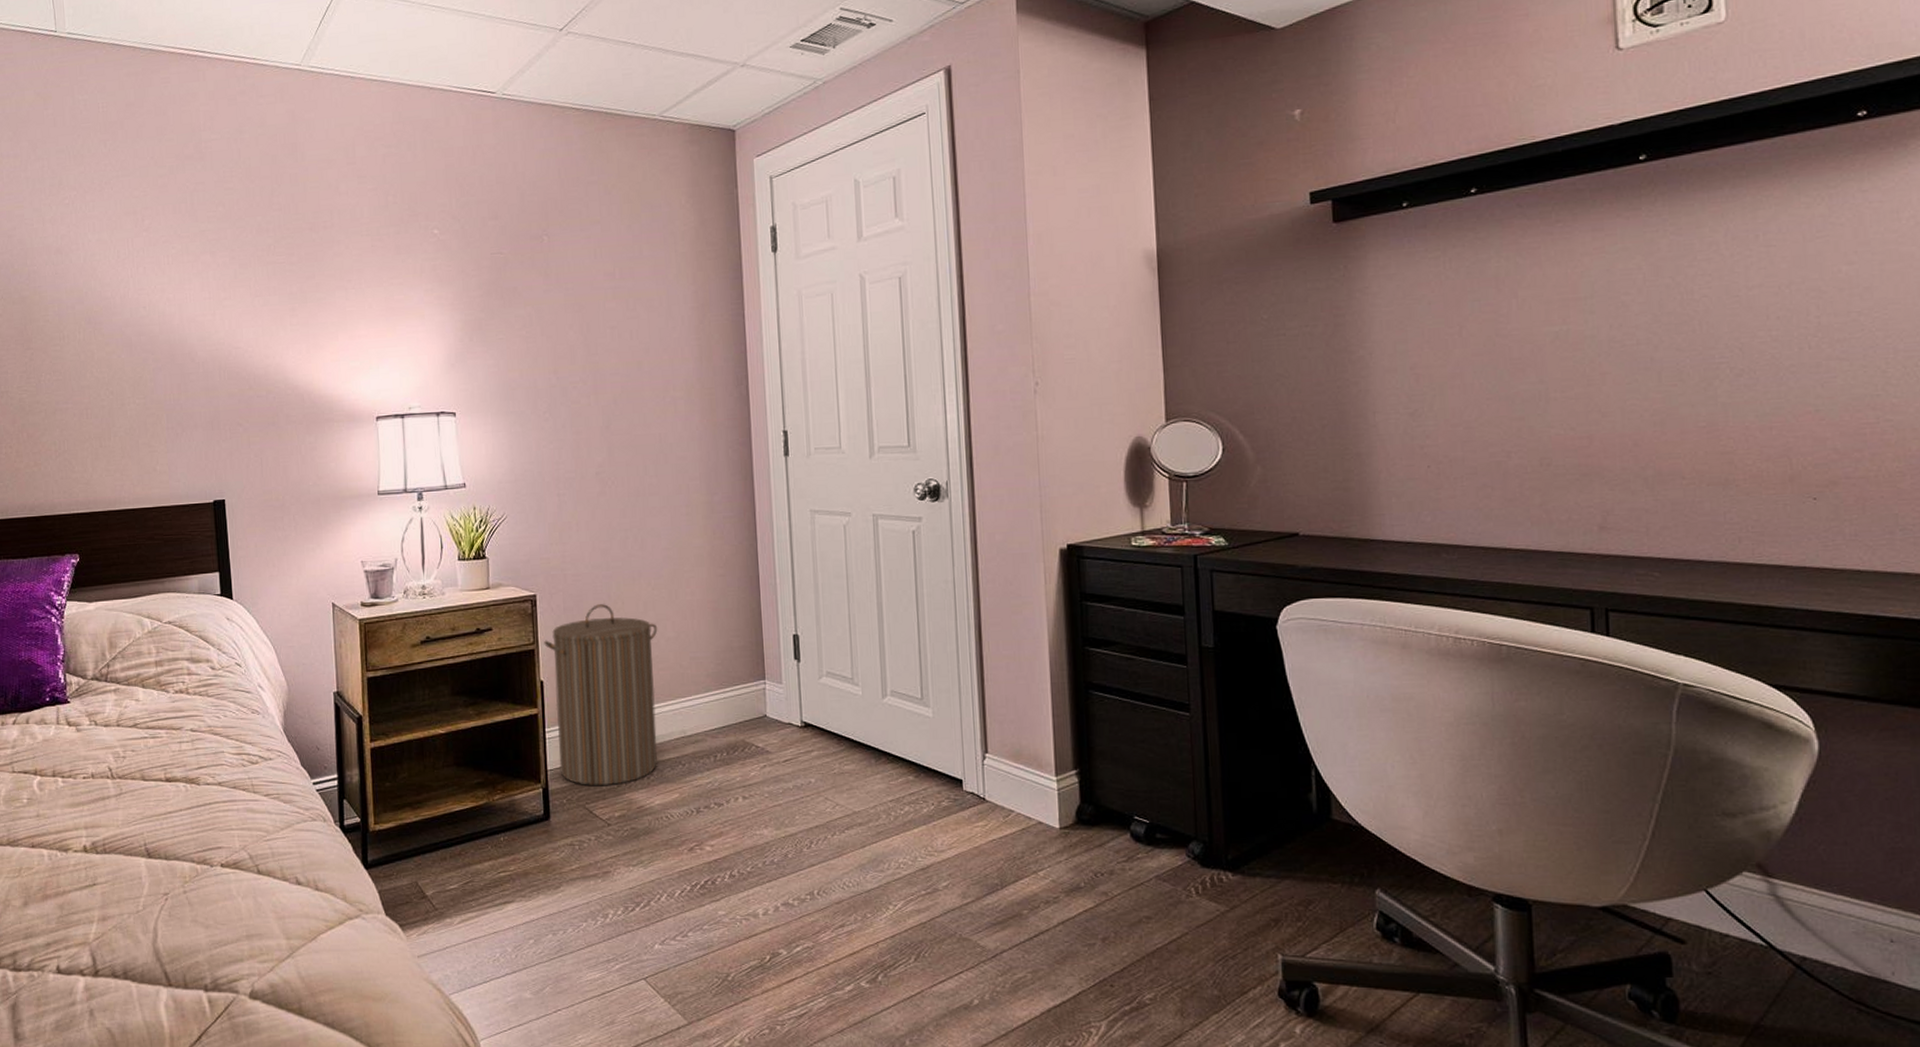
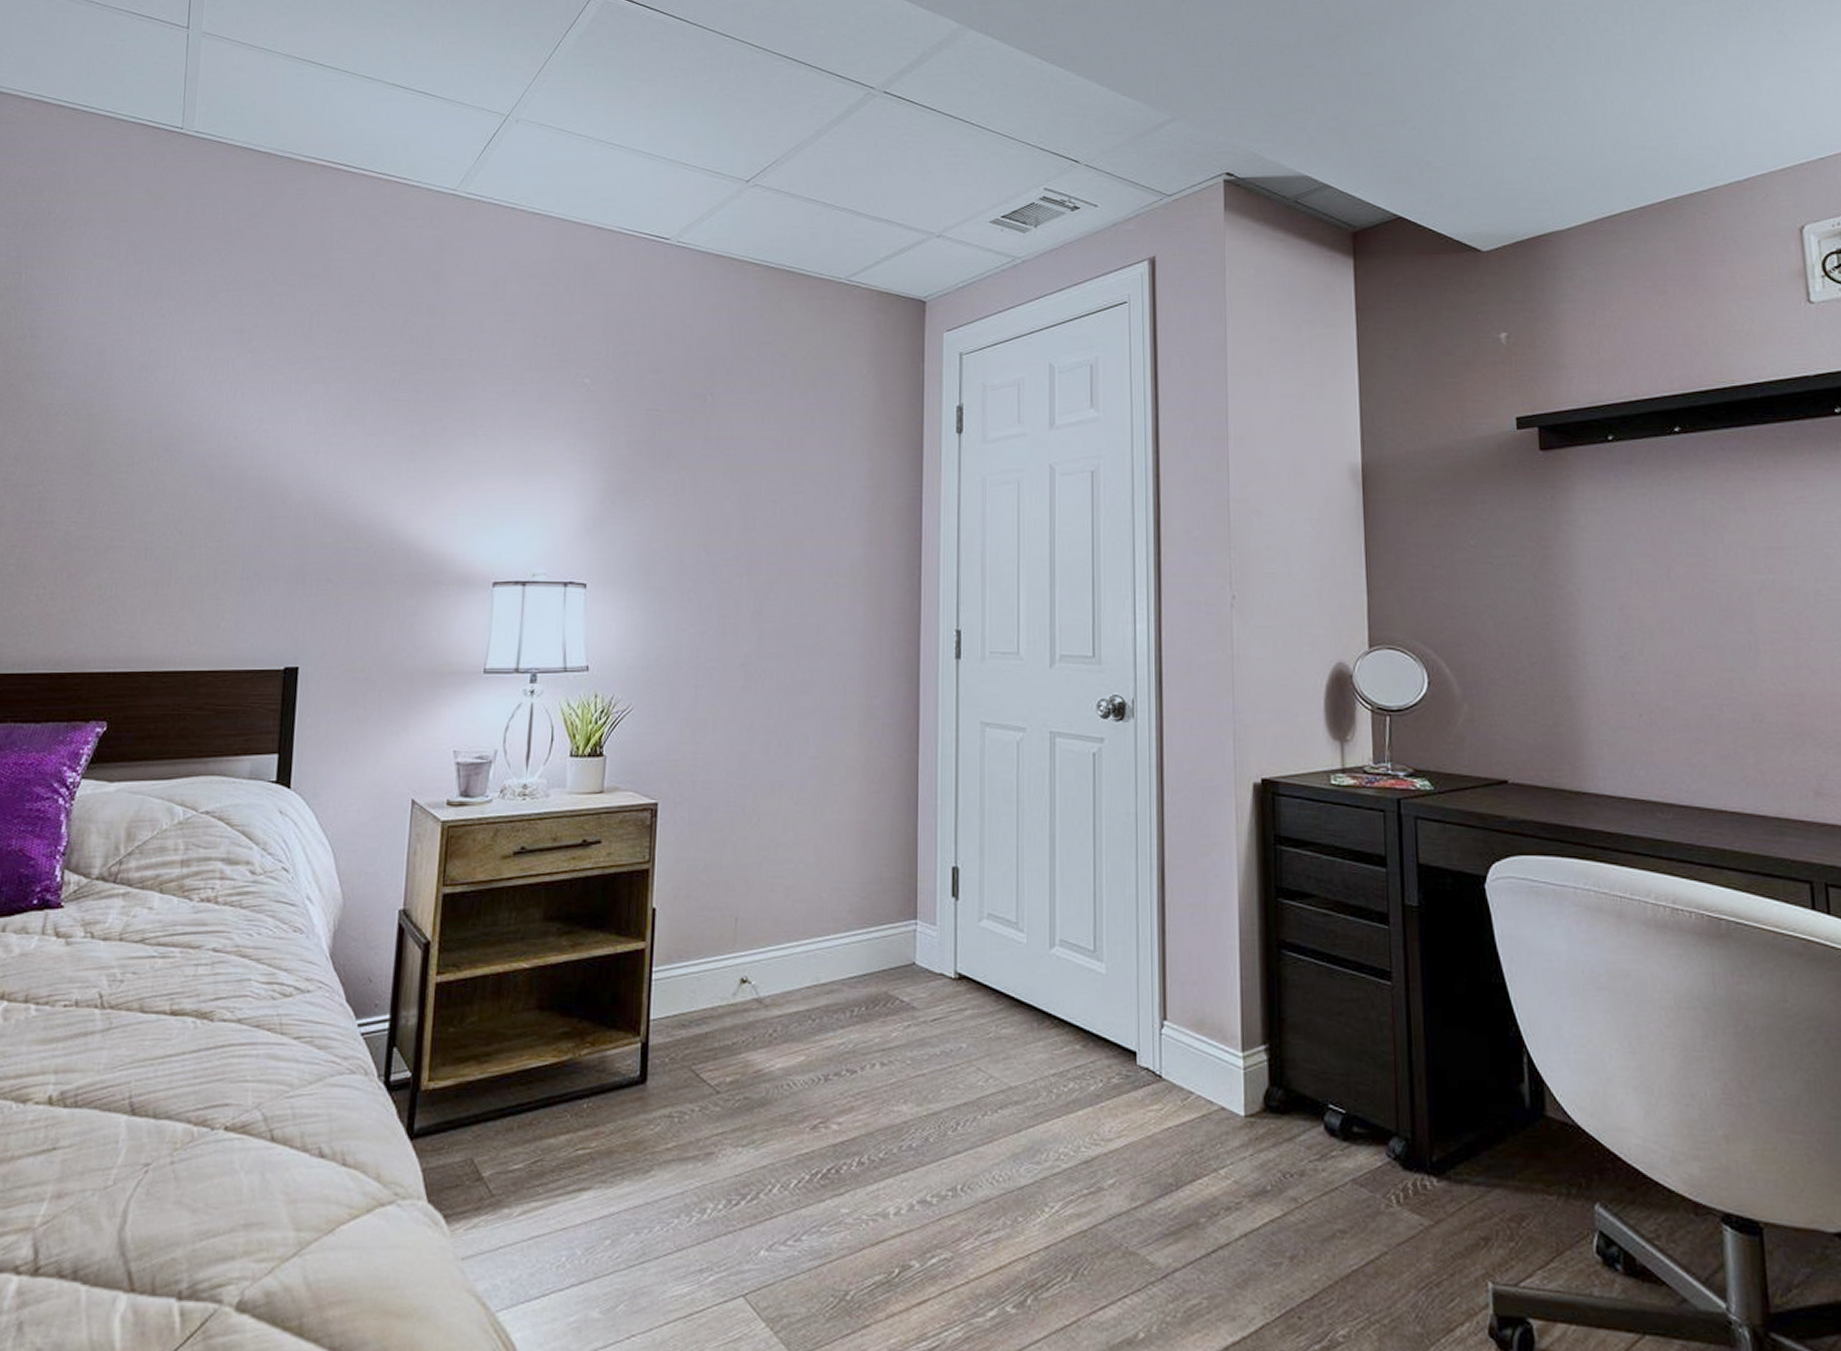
laundry hamper: present [544,604,658,785] -> none [661,818,797,1042]

